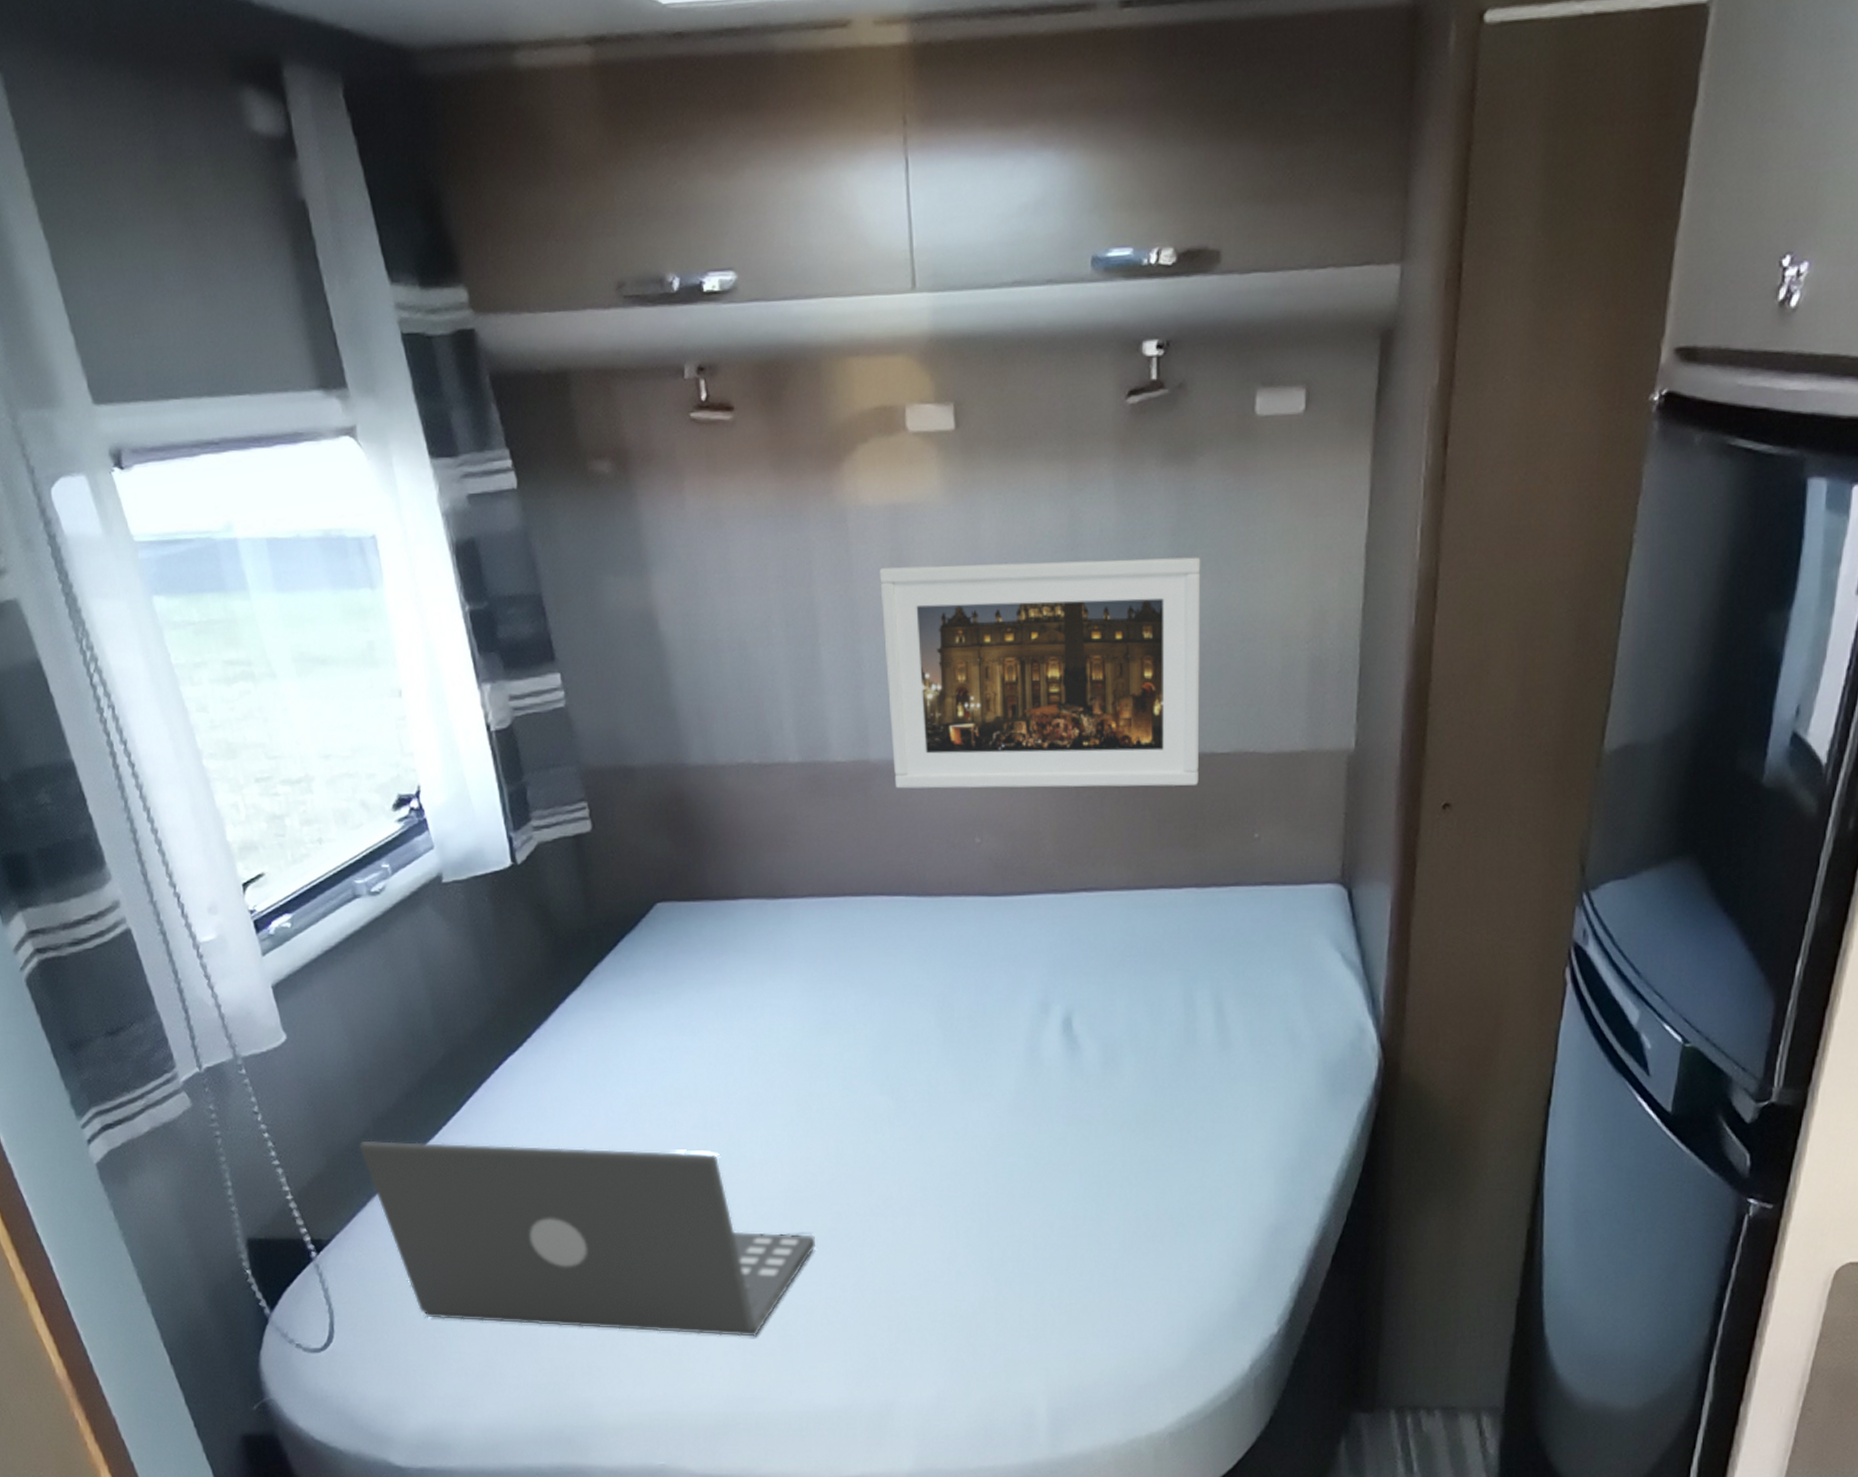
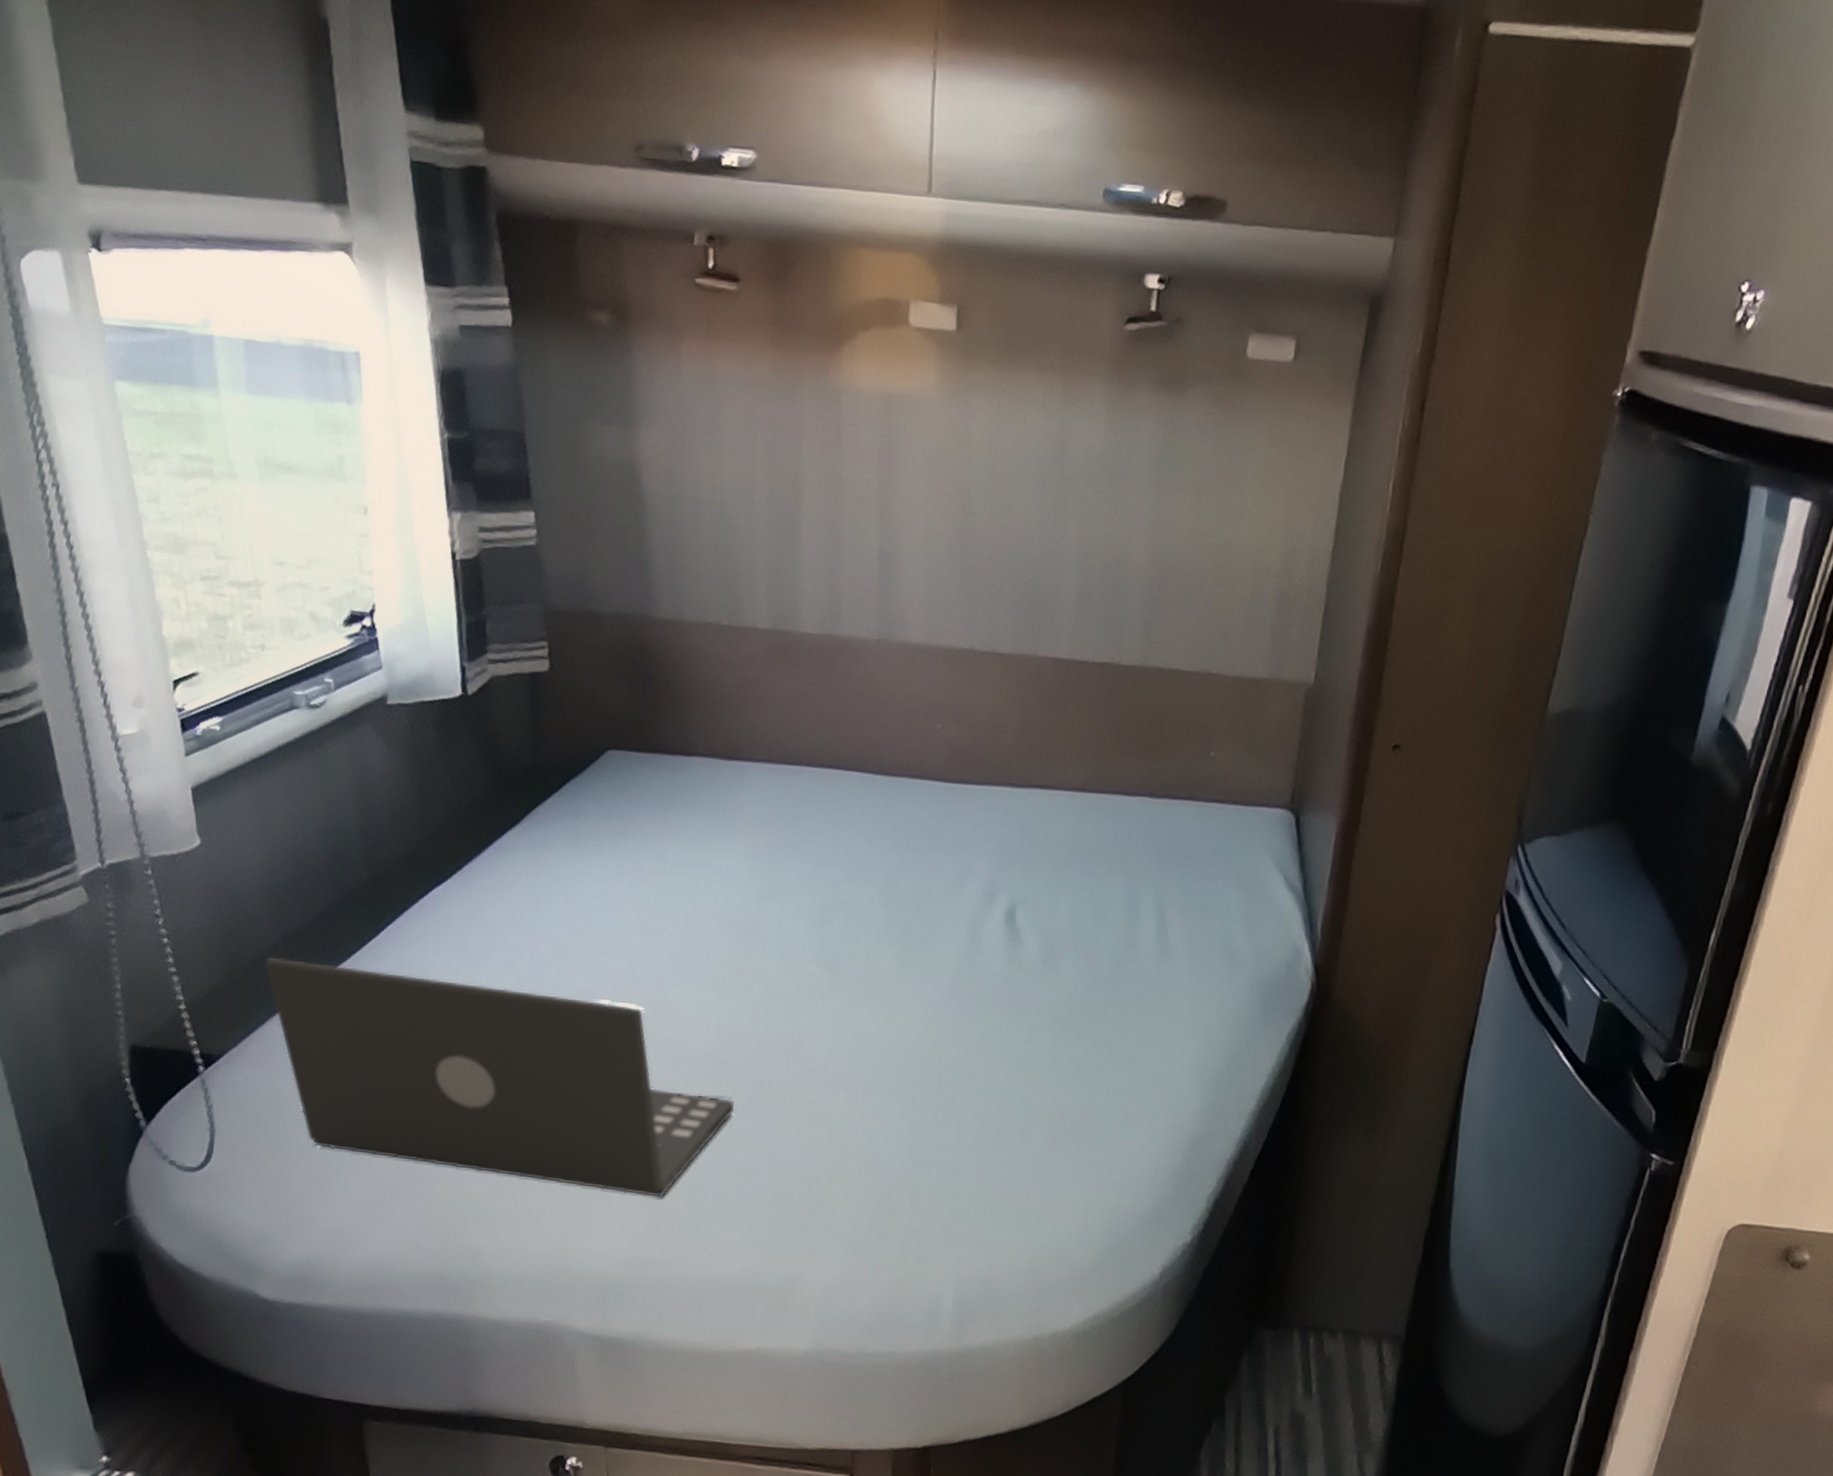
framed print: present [879,557,1201,789] -> none [862,451,1183,699]

